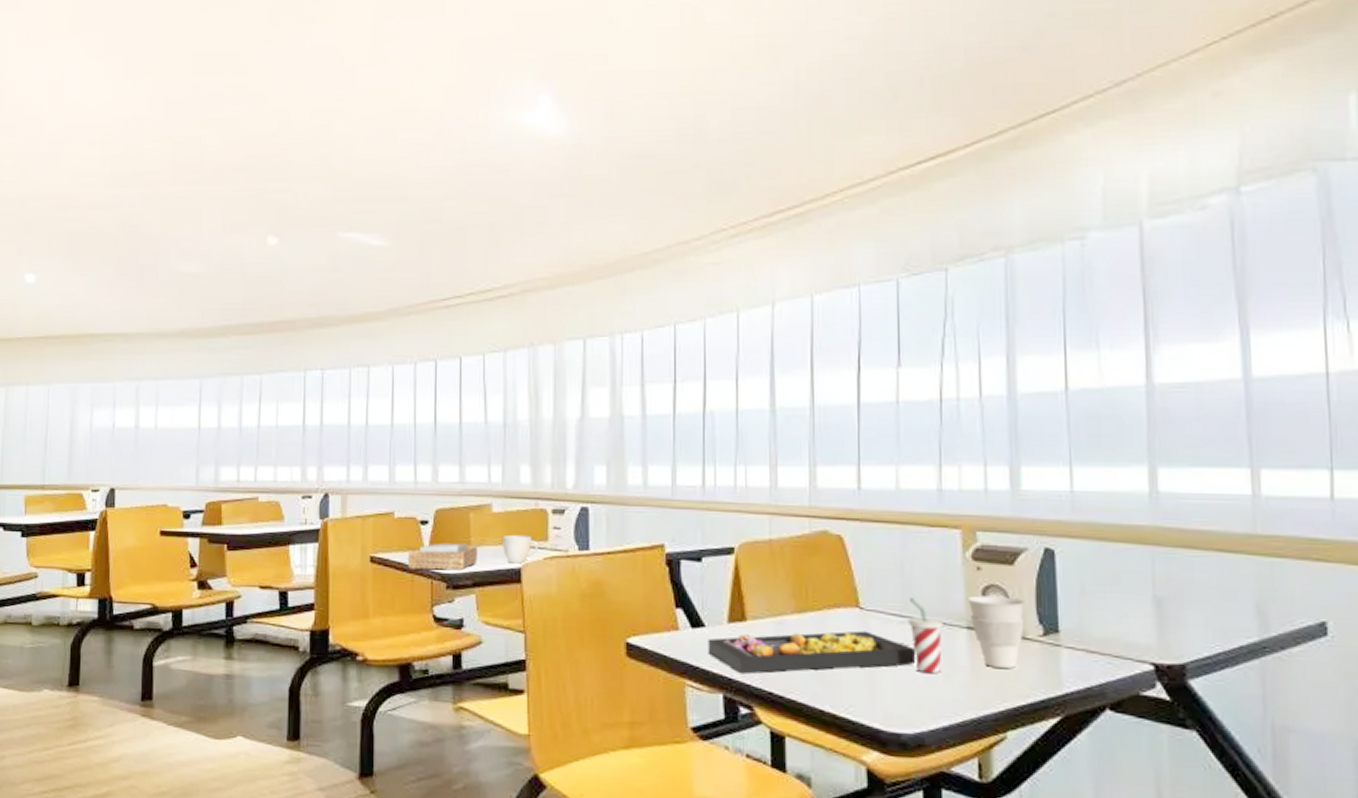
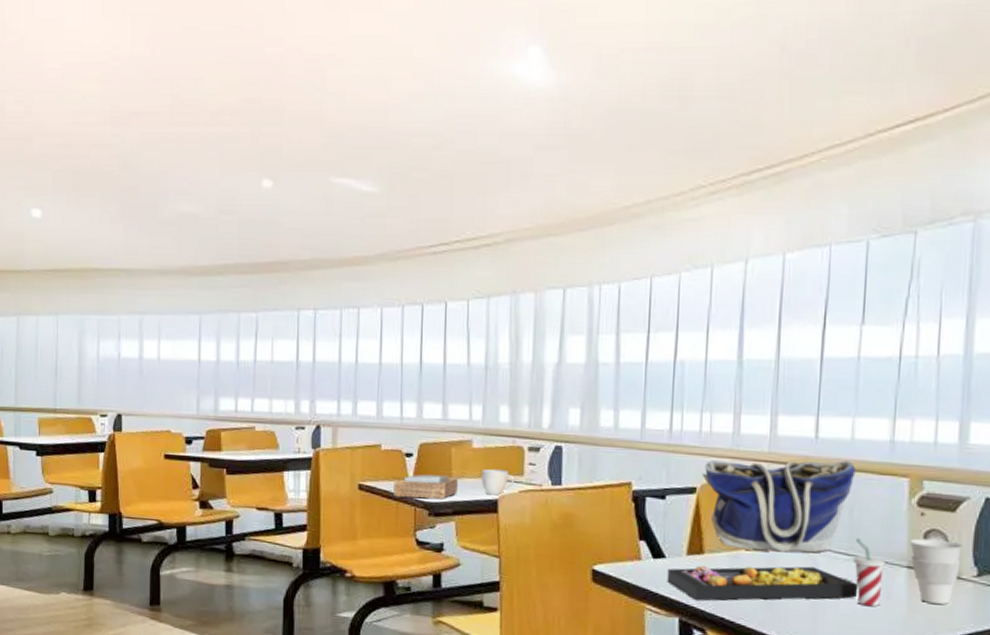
tote bag: none [739,513,904,617] -> present [702,460,856,553]

